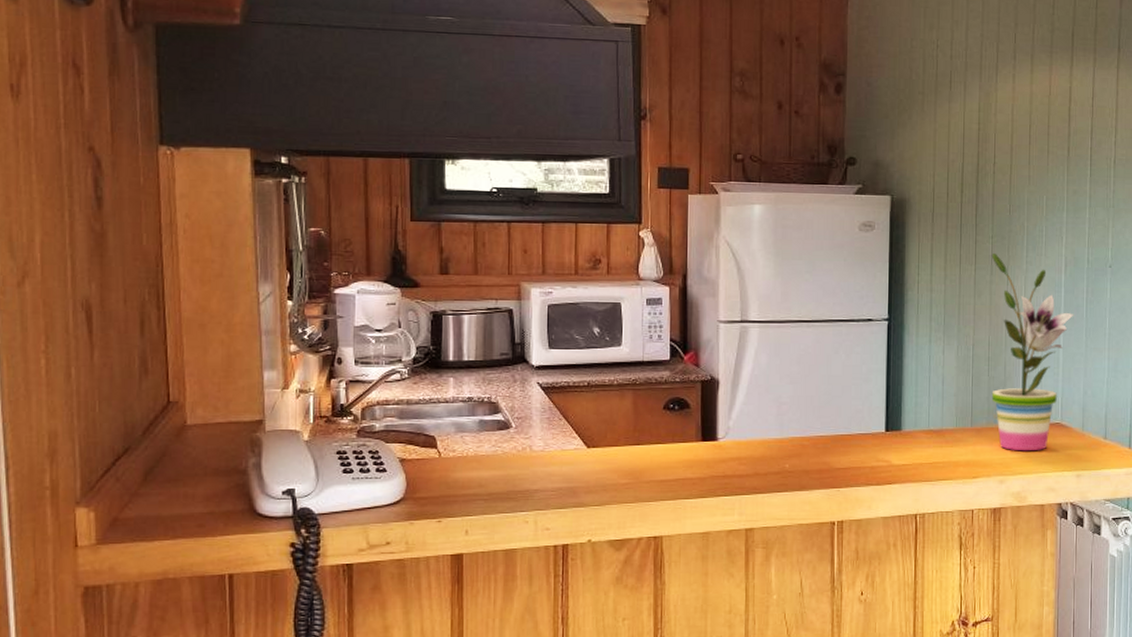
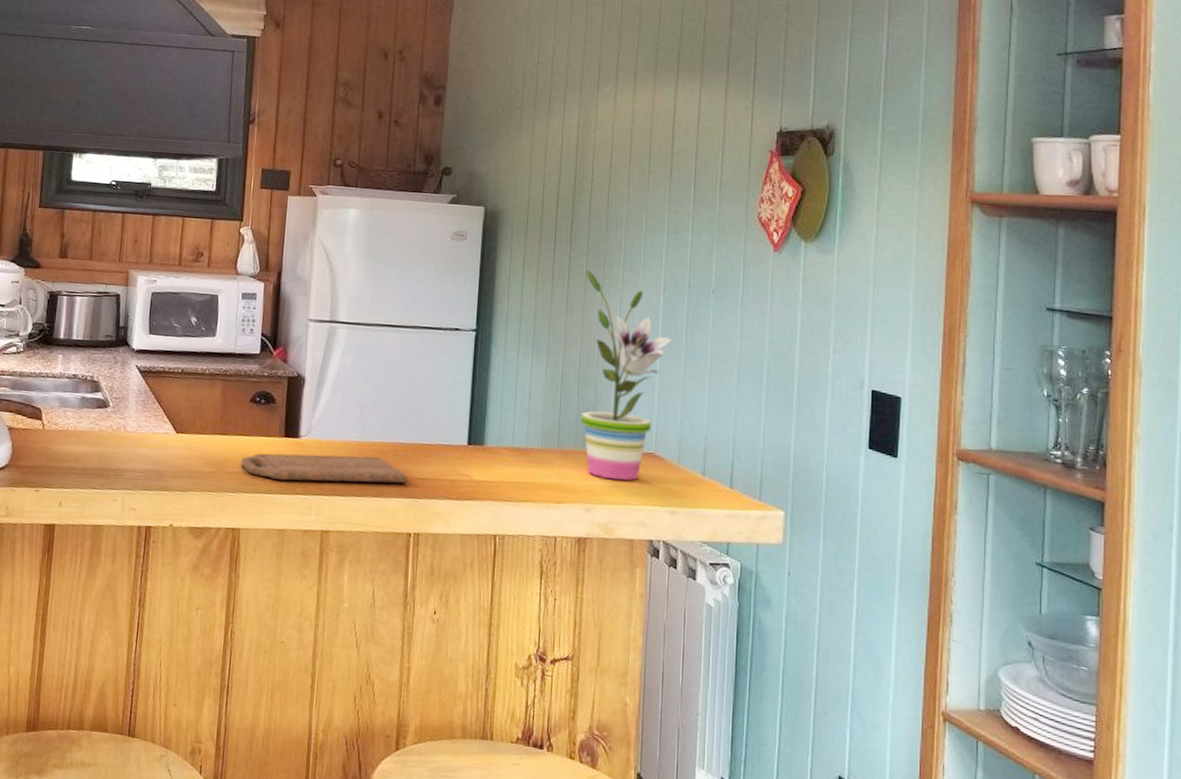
cutting board: none [658,452,829,484] -> present [241,453,408,483]

